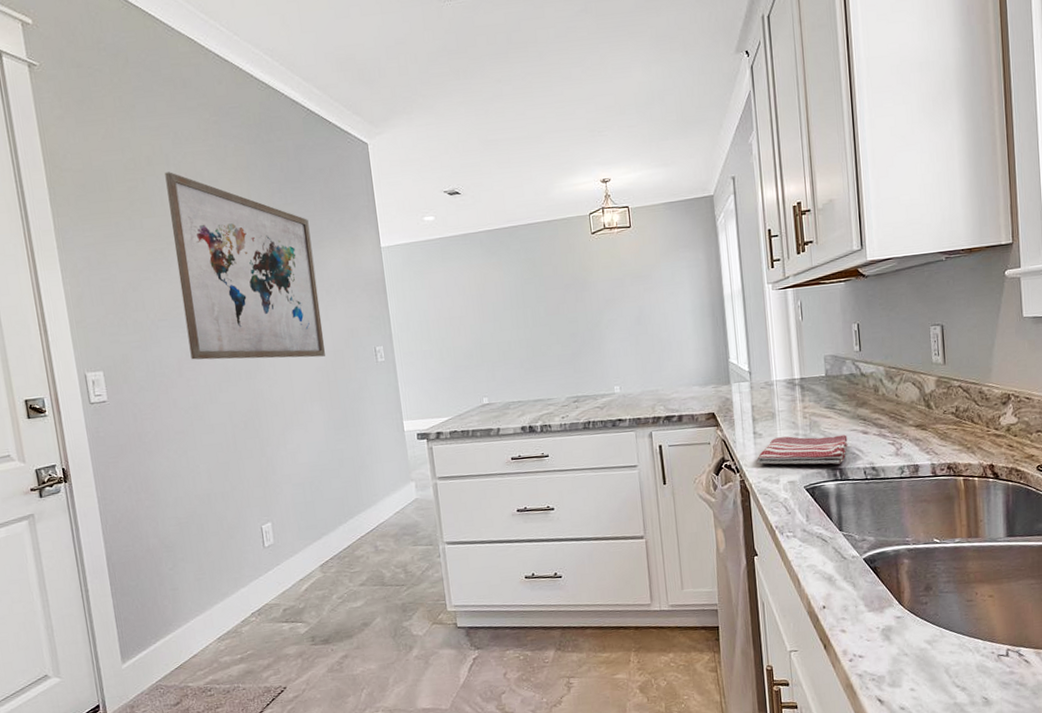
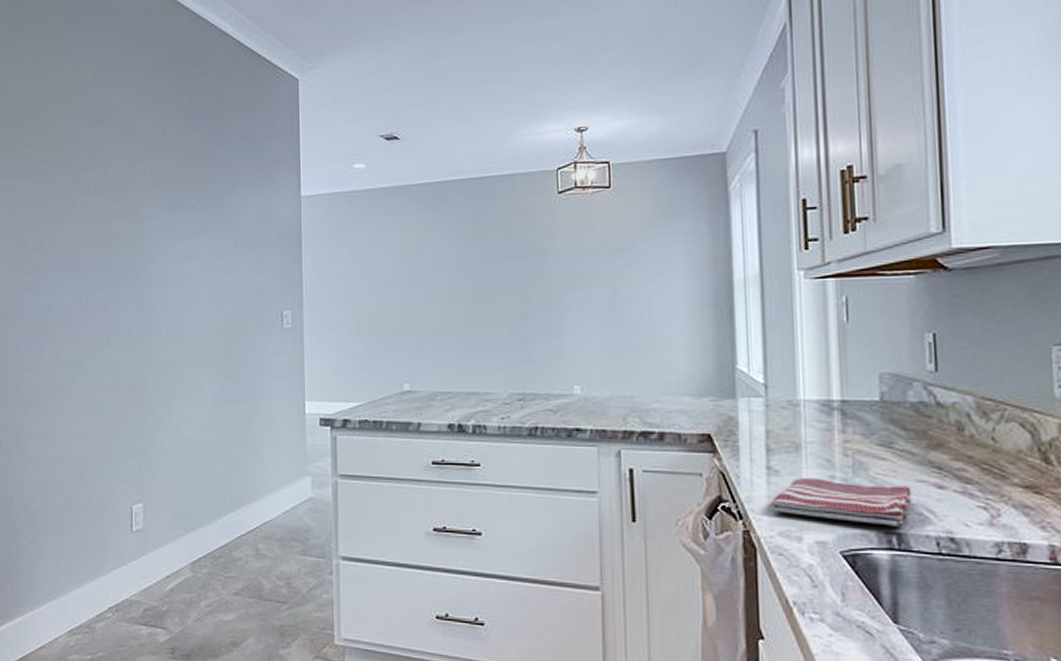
wall art: present [165,172,325,360] -> none [81,105,226,317]

